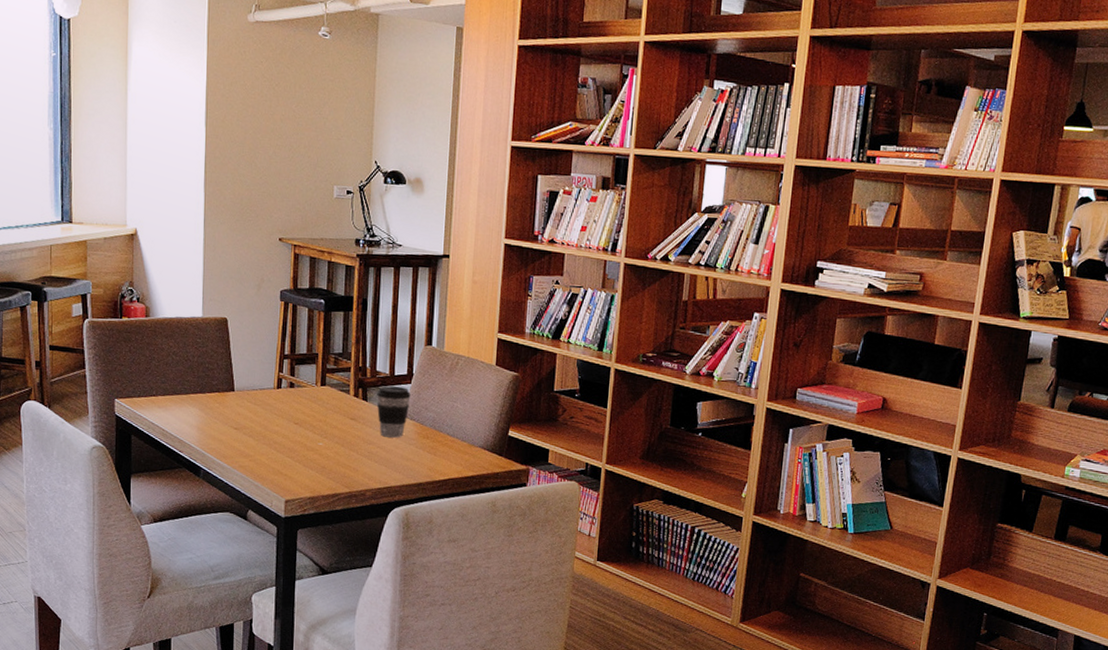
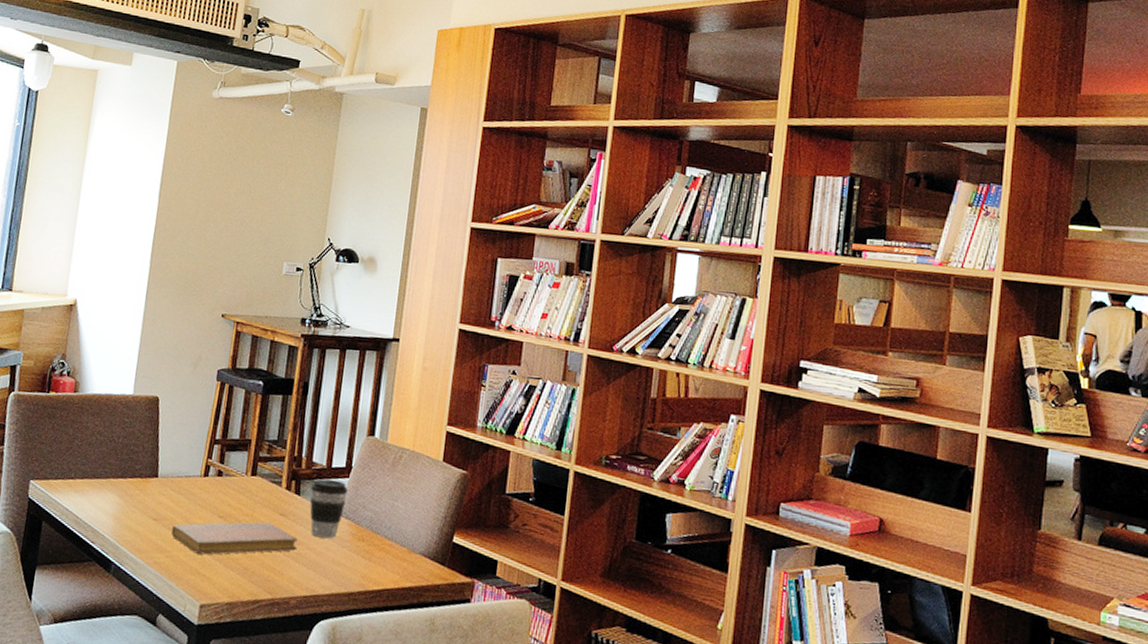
notebook: none [253,426,369,457] -> present [171,522,298,555]

